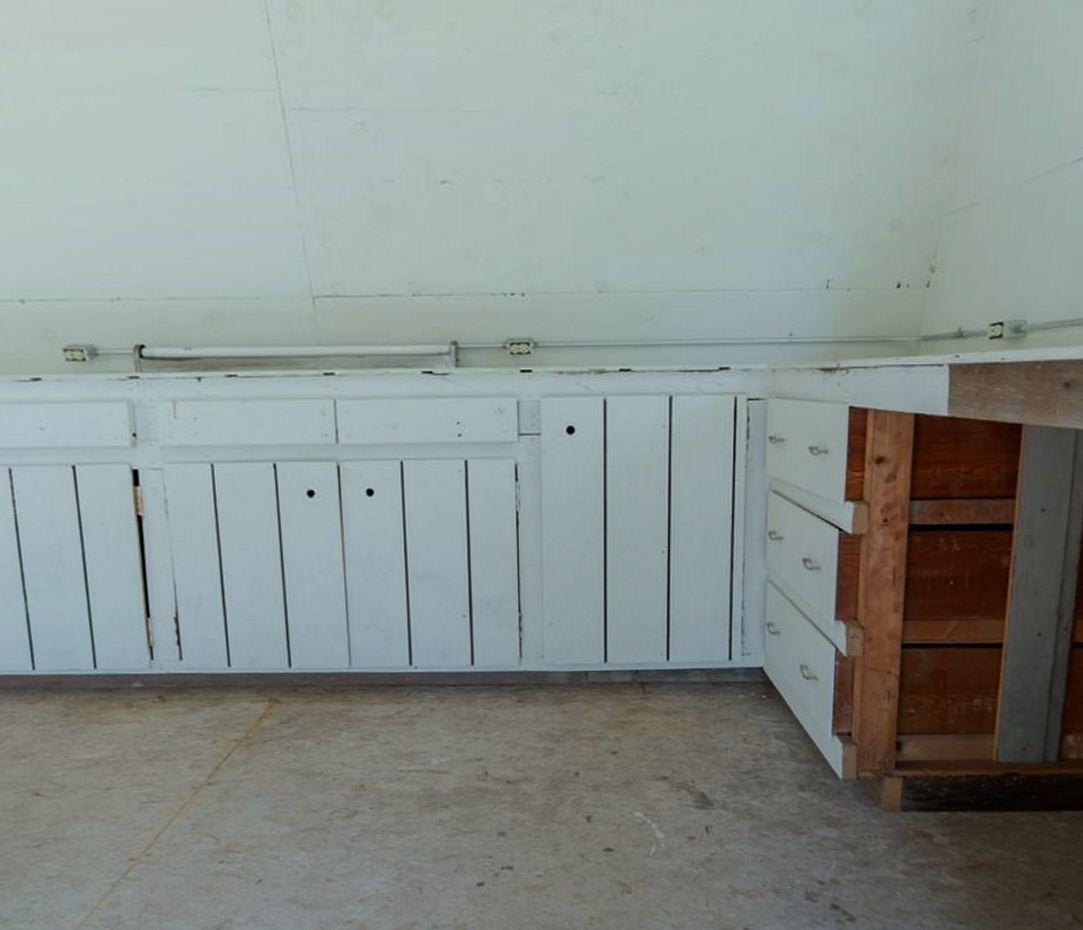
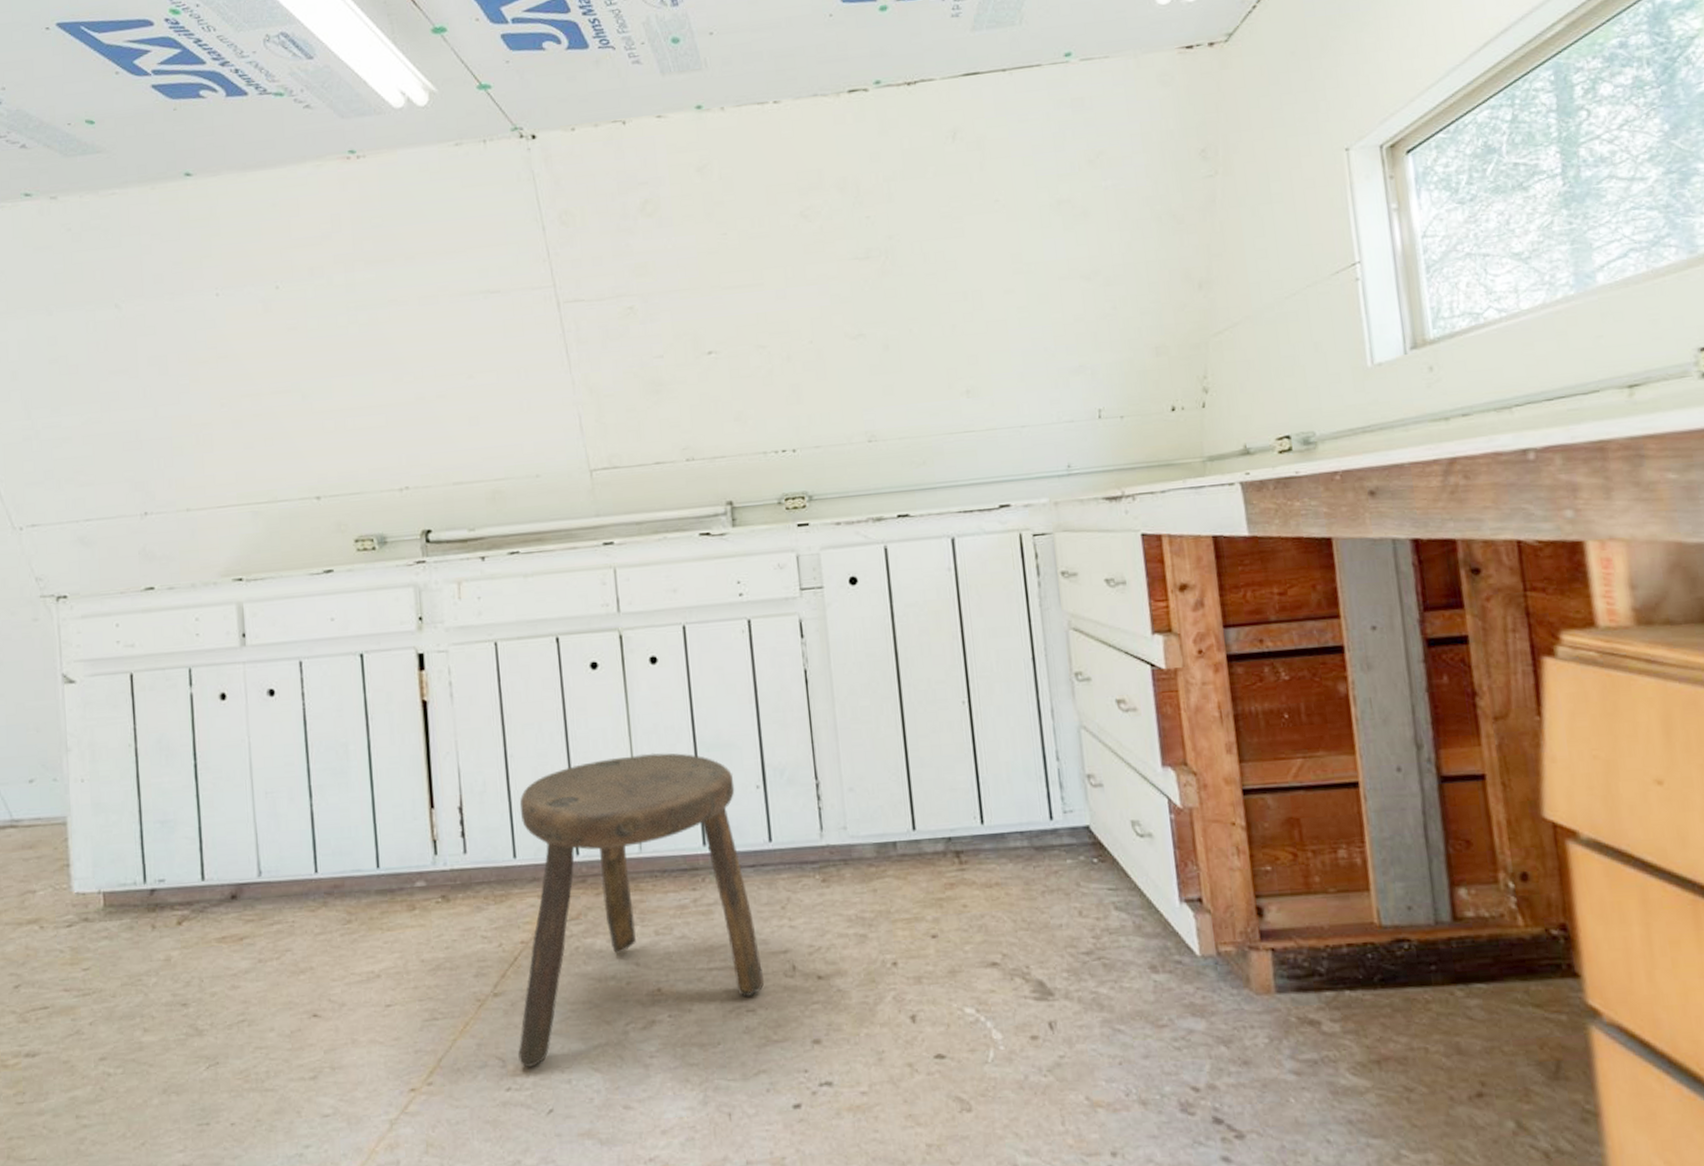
stool: none [230,579,459,845] -> present [518,752,765,1067]

